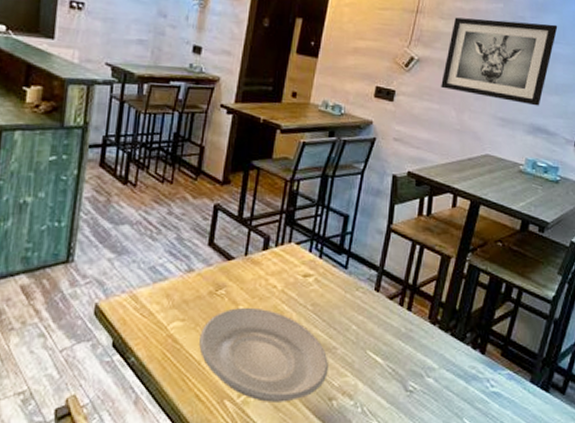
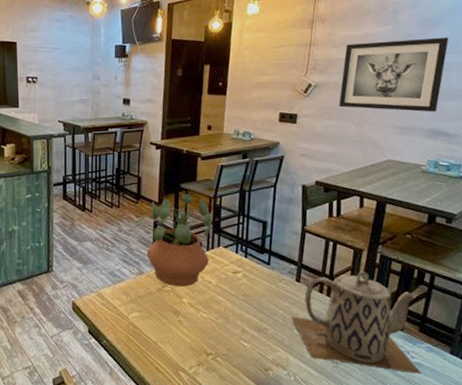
potted plant: none [186,173,287,291] -> present [132,193,213,287]
plate: present [199,308,328,402] -> none [154,300,262,373]
teapot: none [364,282,501,405] -> present [290,272,422,374]

